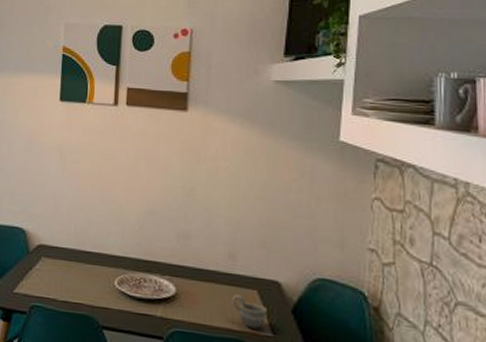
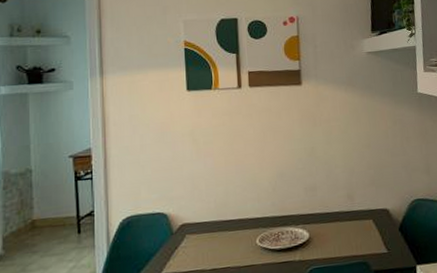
cup: present [232,295,267,329] -> none [354,226,382,251]

